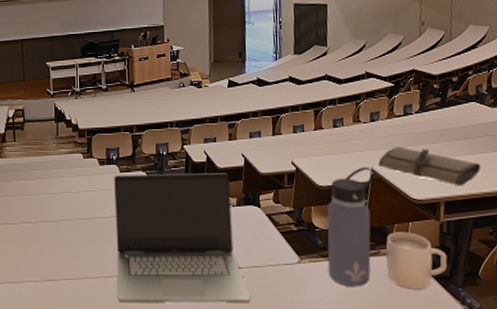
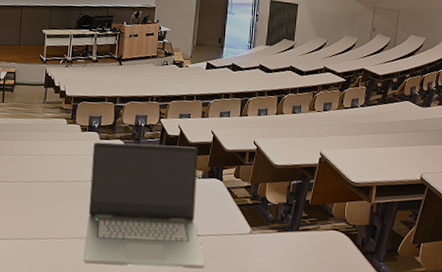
water bottle: present [327,167,374,287] -> none [274,150,322,258]
tool roll: present [377,147,482,186] -> none [325,135,409,173]
mug: present [385,232,448,290] -> none [324,210,374,263]

